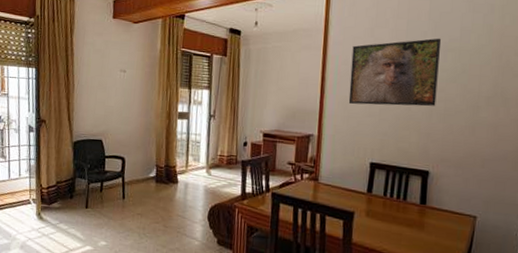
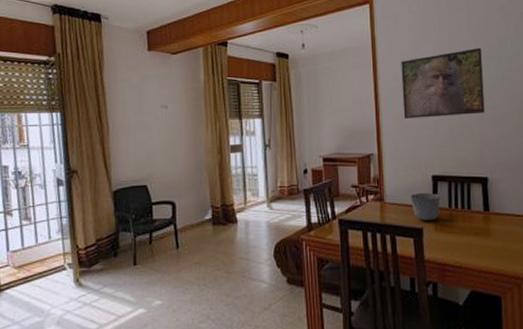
cup: none [345,177,376,206] -> present [411,192,441,221]

